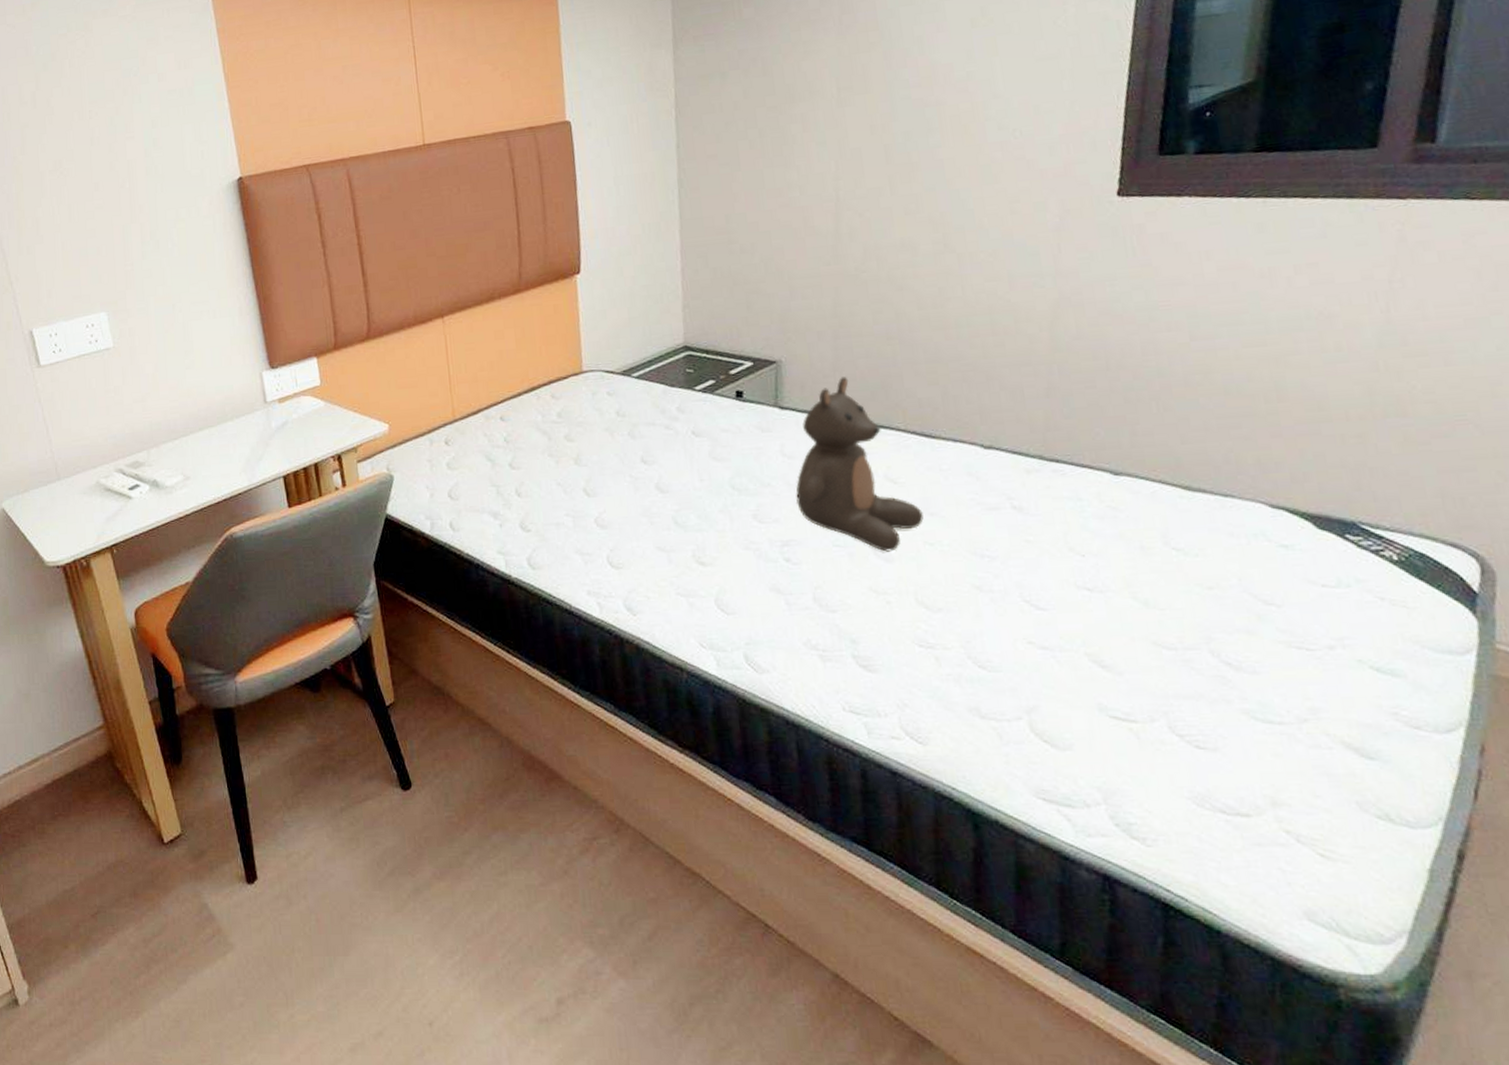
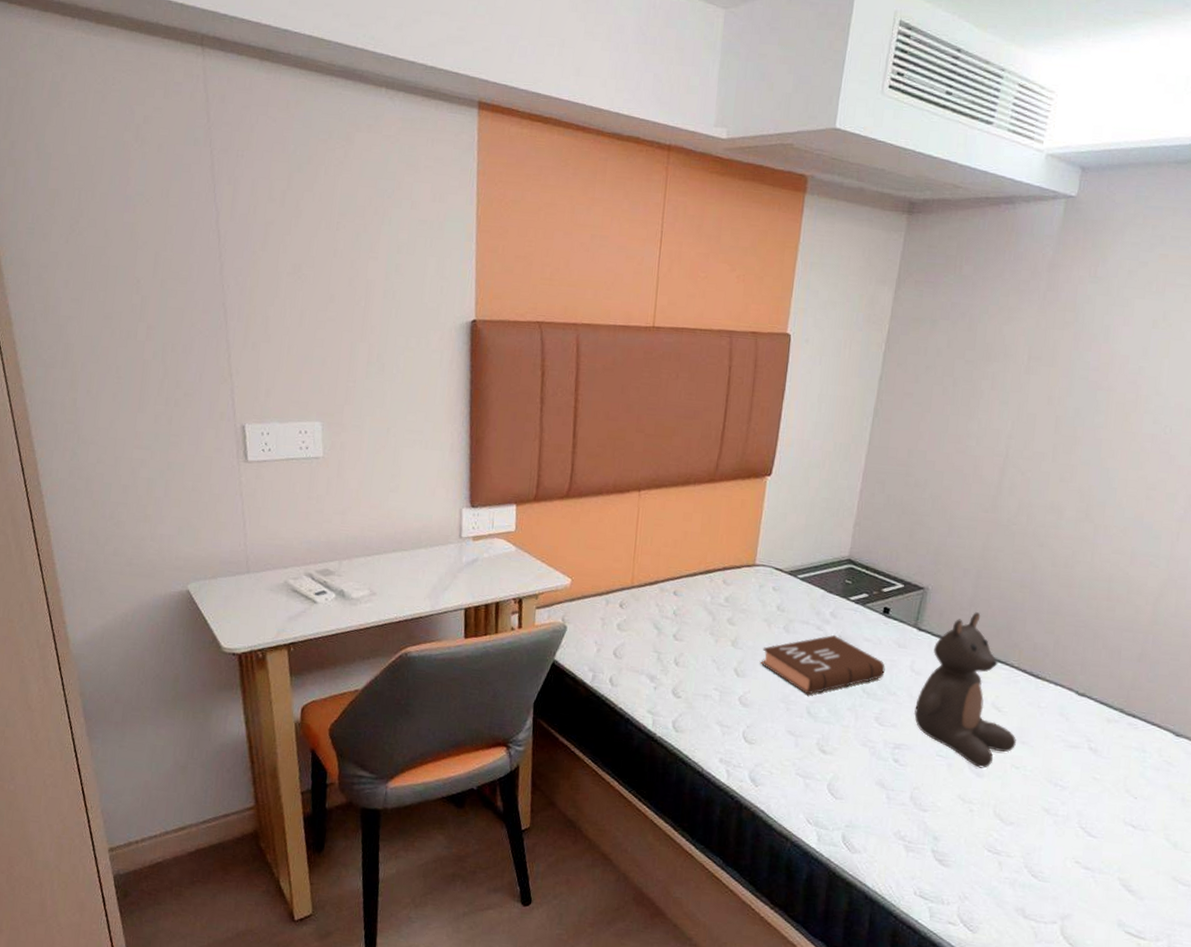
book: none [610,432,753,503] -> present [760,635,885,695]

